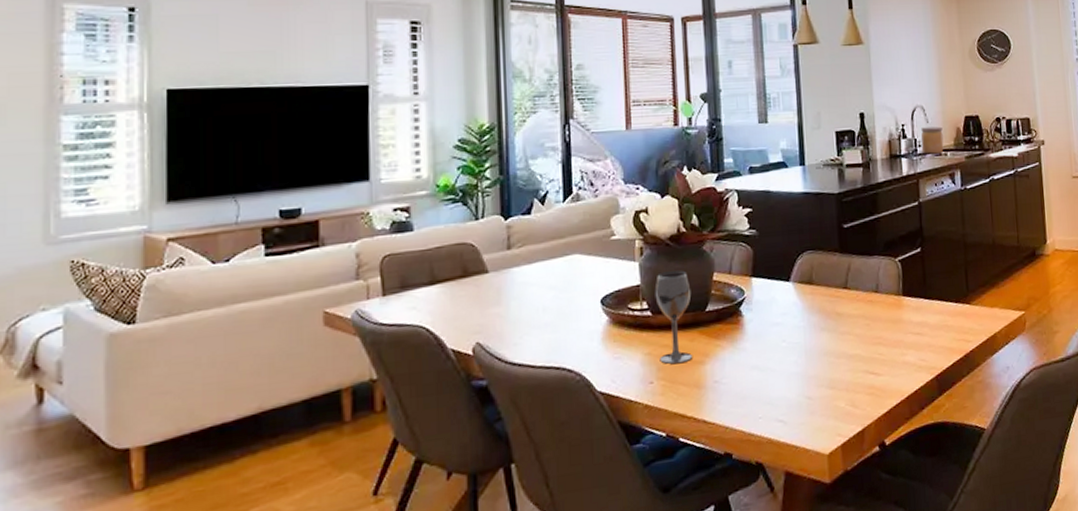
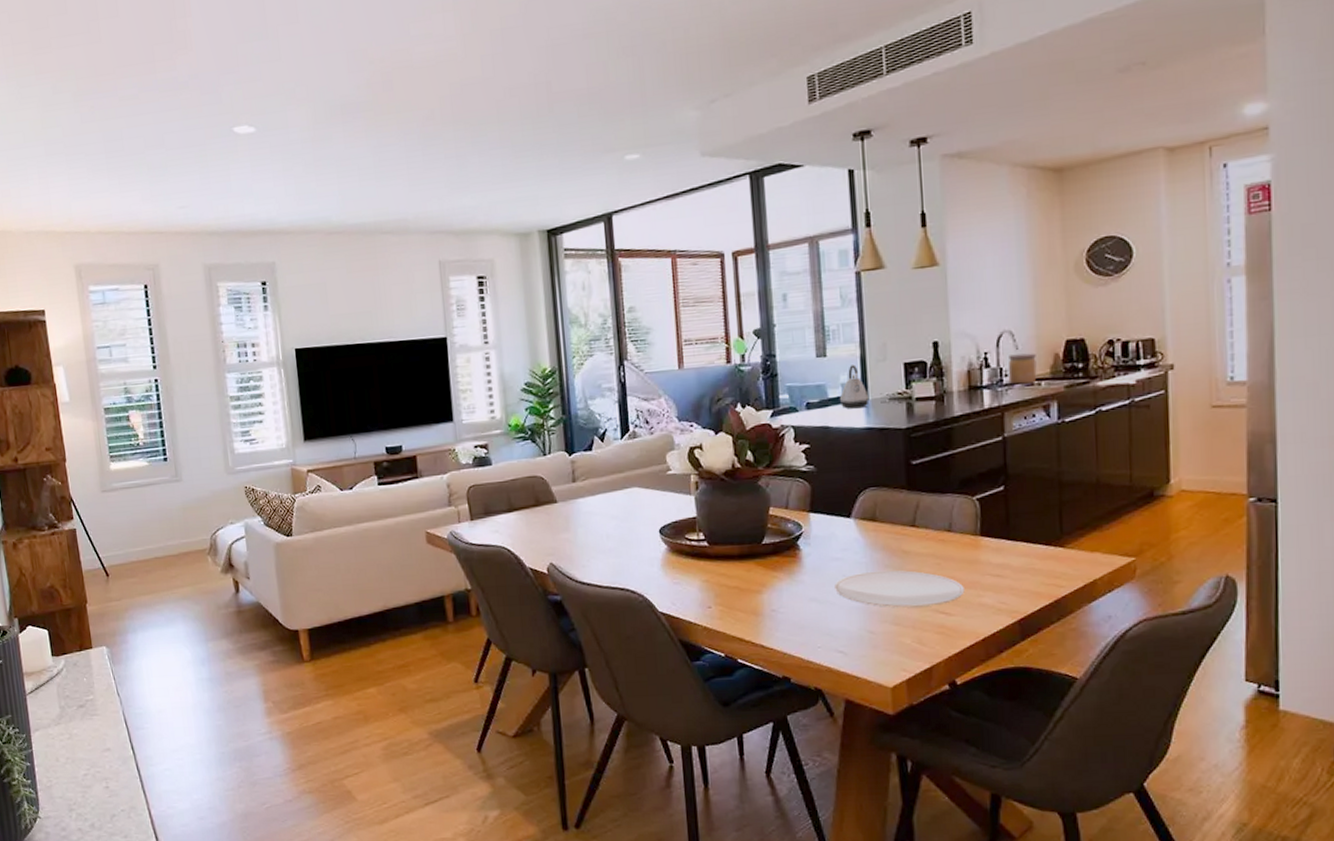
wine glass: present [654,270,692,365] -> none [711,504,749,592]
plate: none [775,332,891,371] -> present [834,570,965,608]
kettle: none [779,131,806,174] -> present [839,364,870,409]

